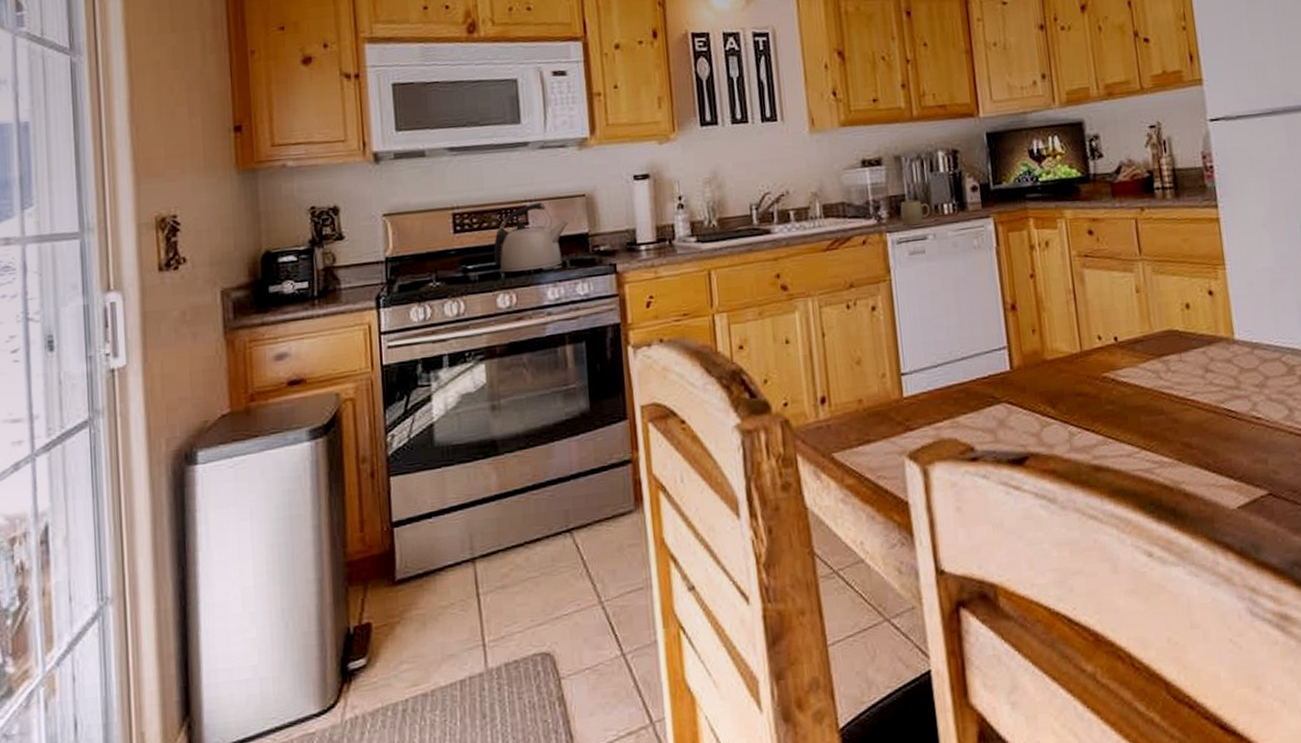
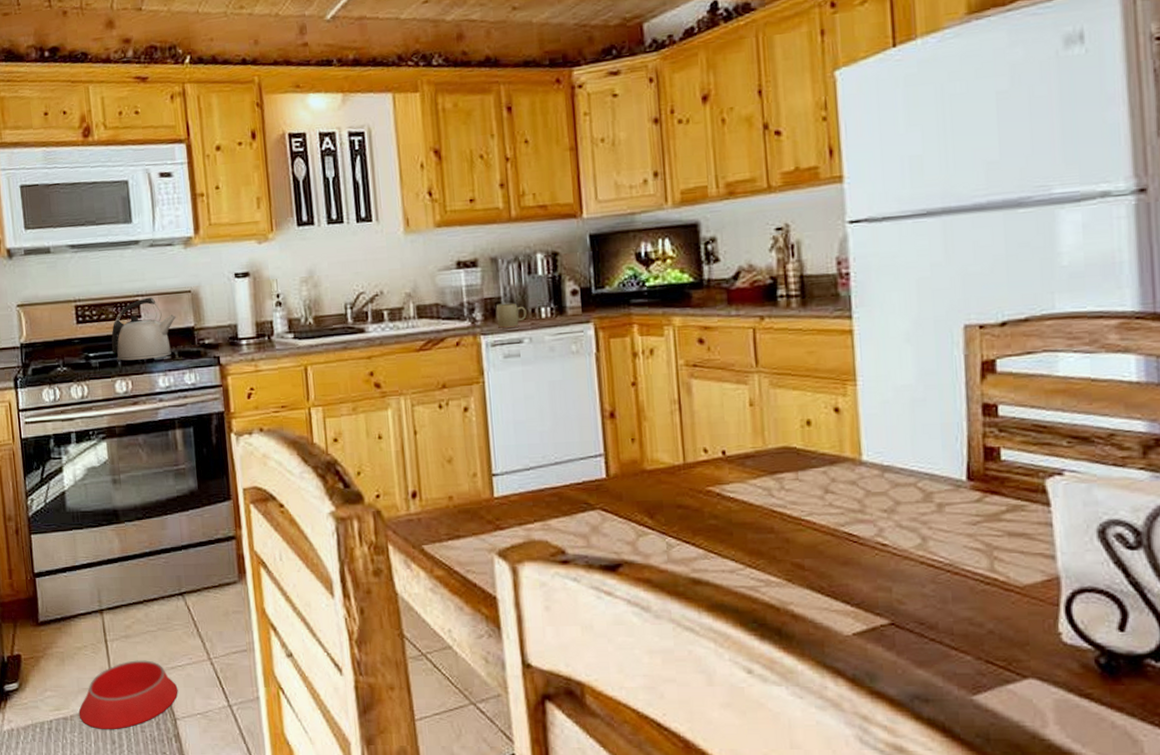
pet bowl: none [442,612,563,703] -> present [78,660,178,729]

